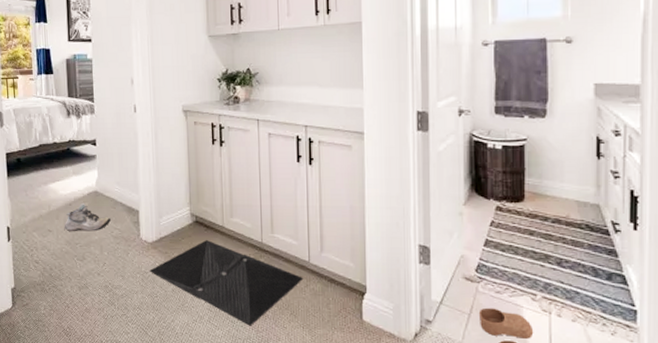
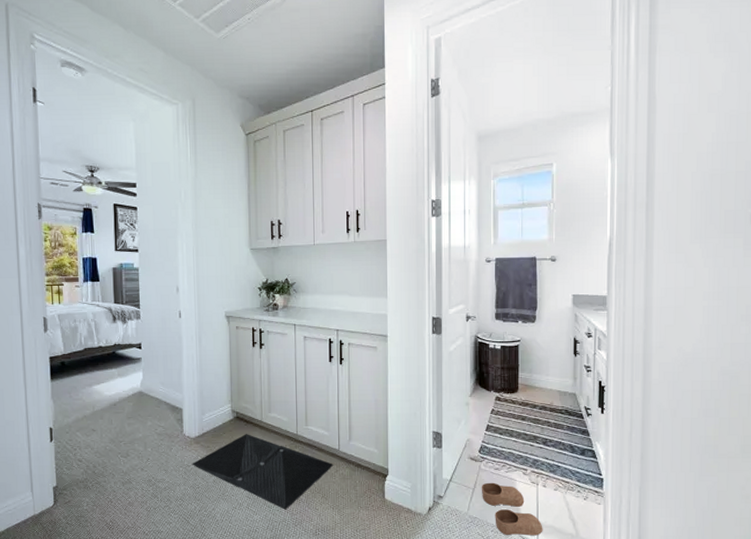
shoe: present [64,202,112,231] -> none [108,402,156,430]

